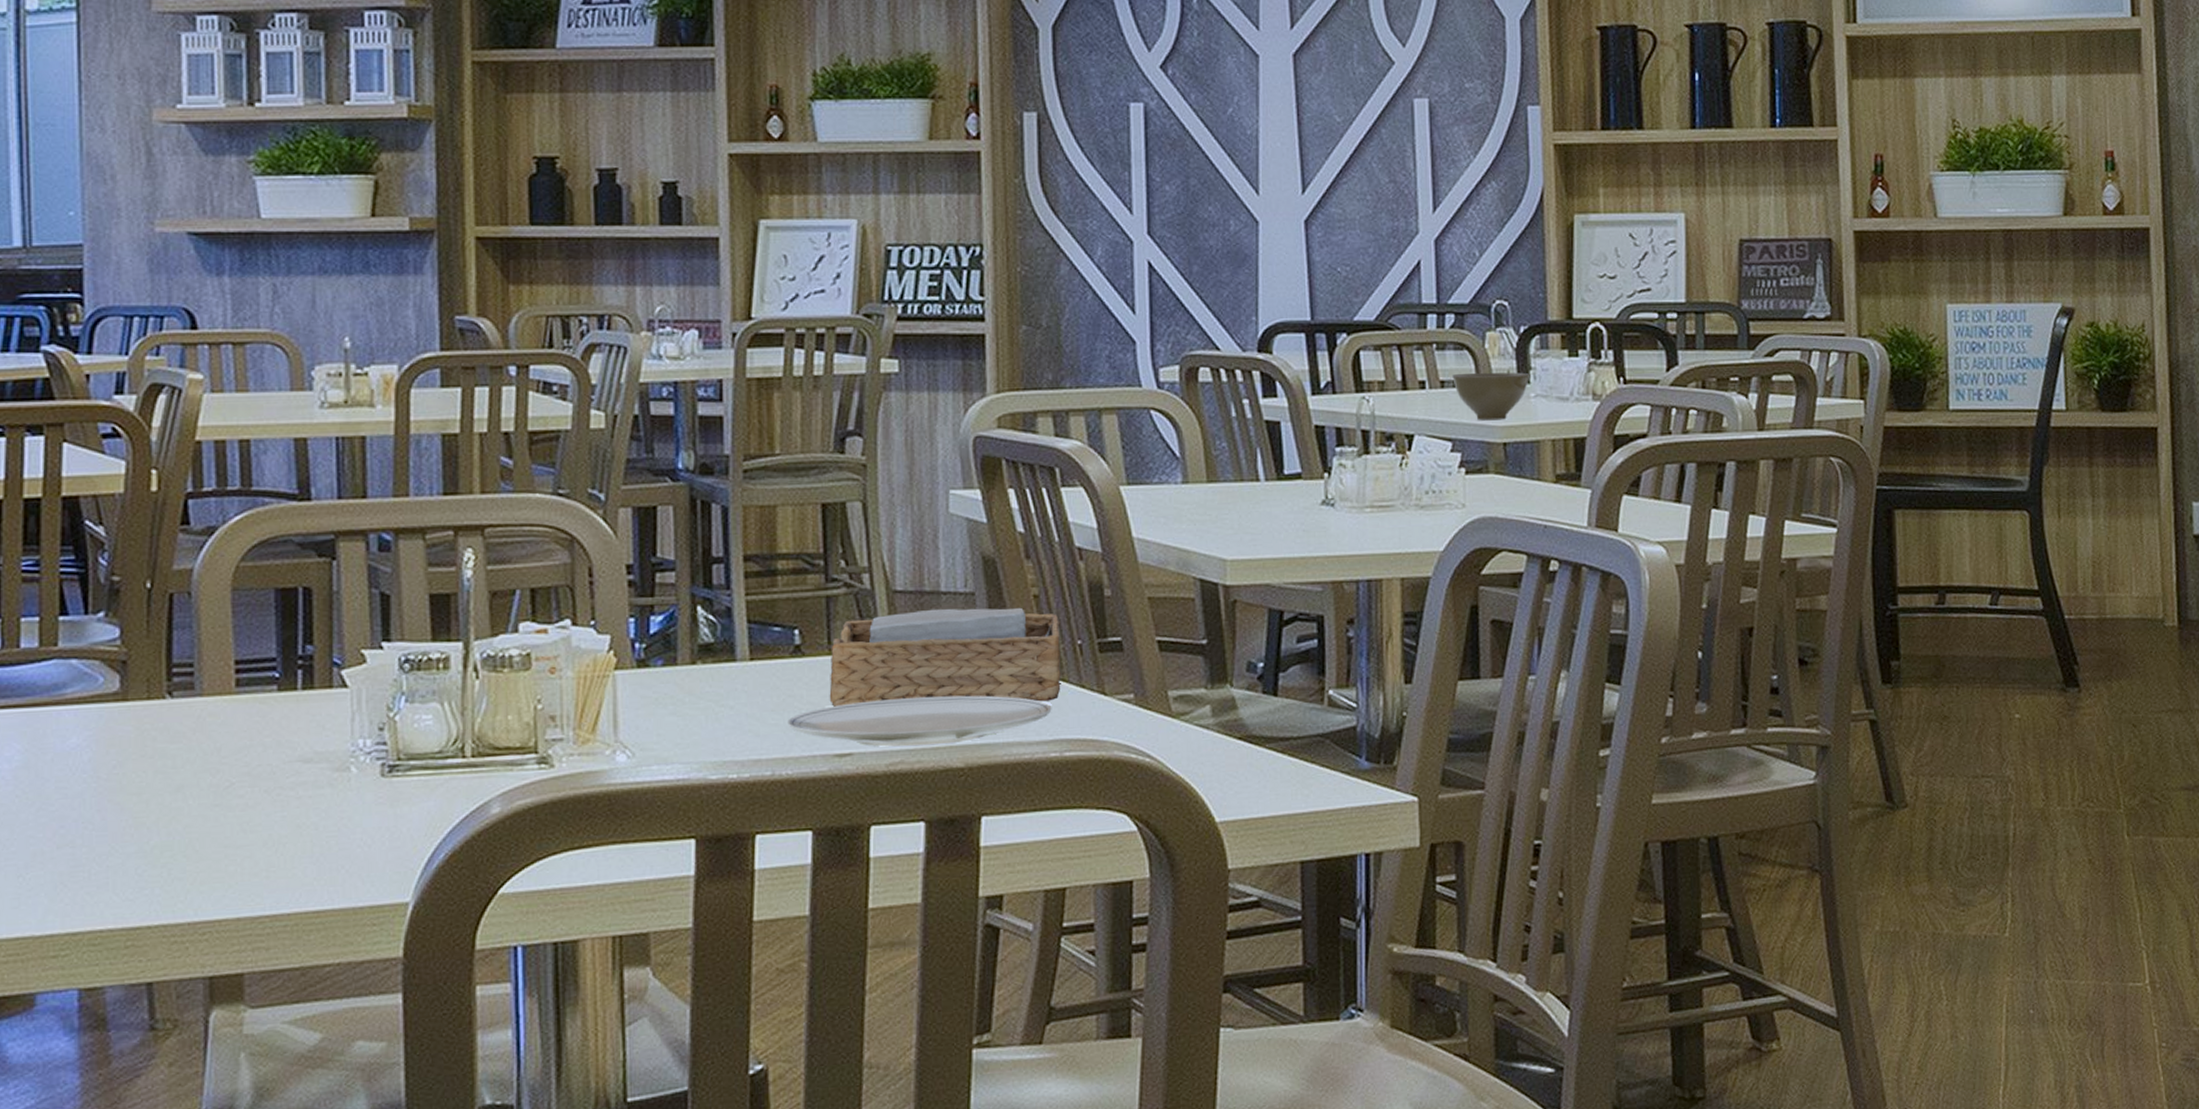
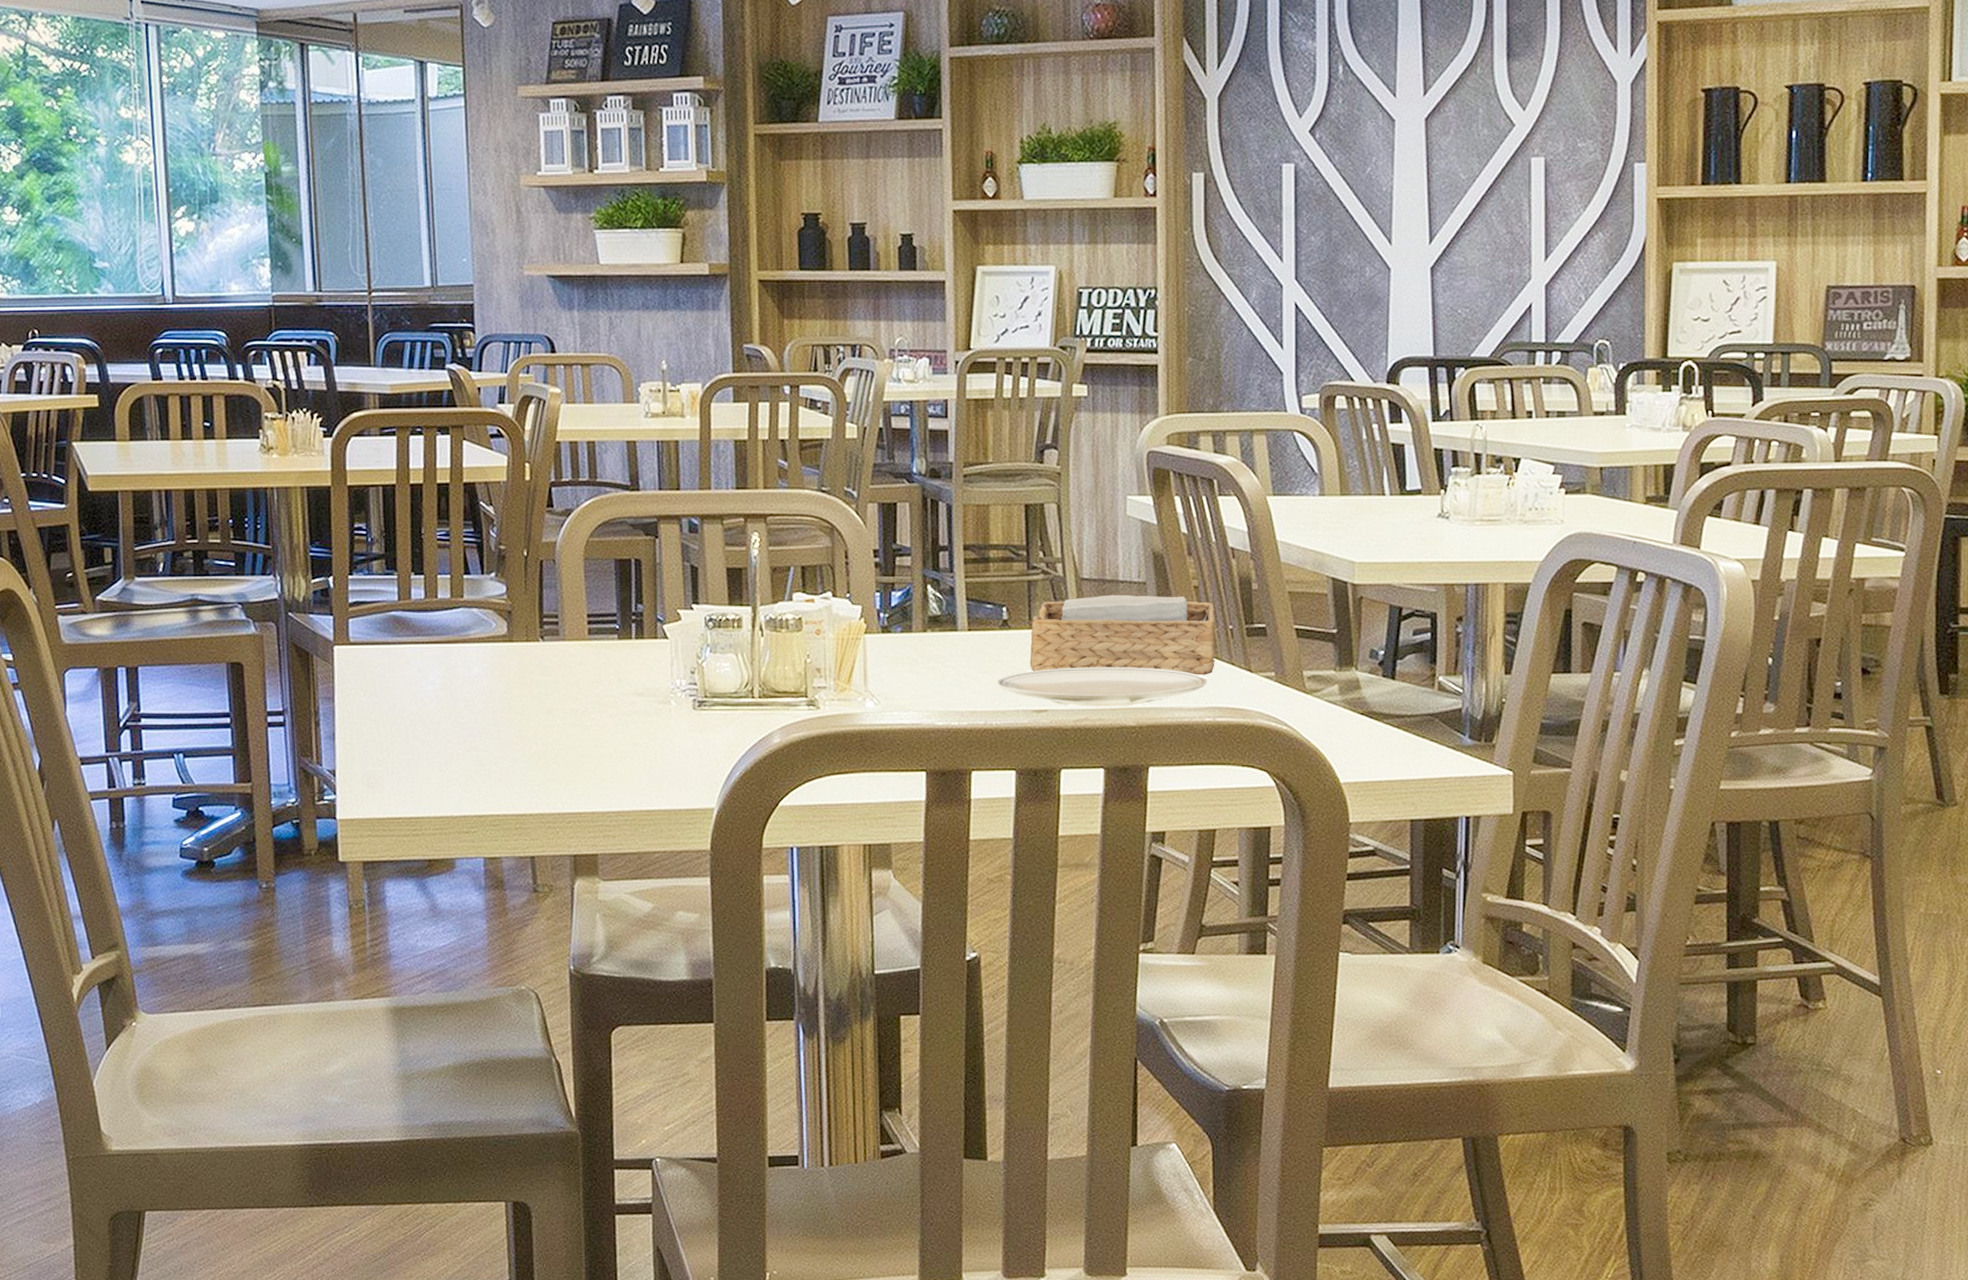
bowl: present [1452,372,1530,421] -> none [1557,404,1627,447]

